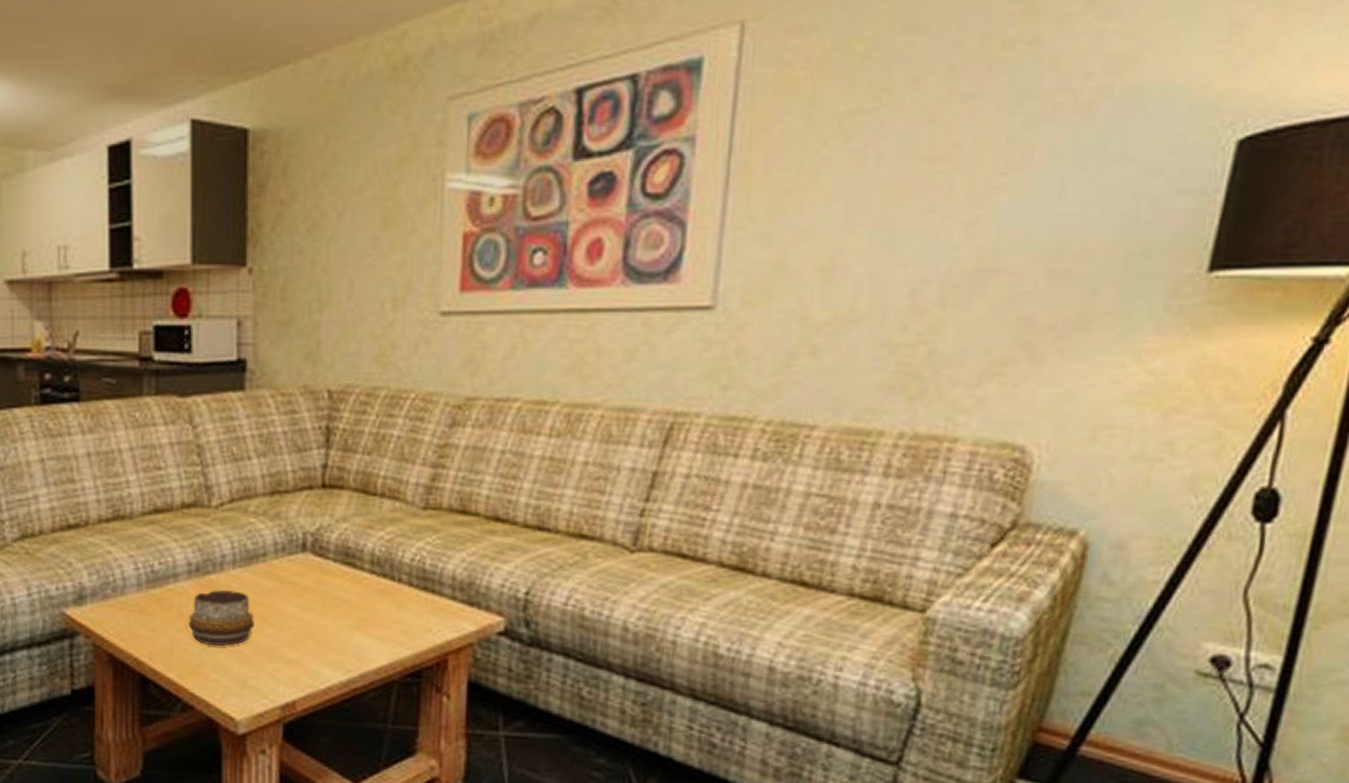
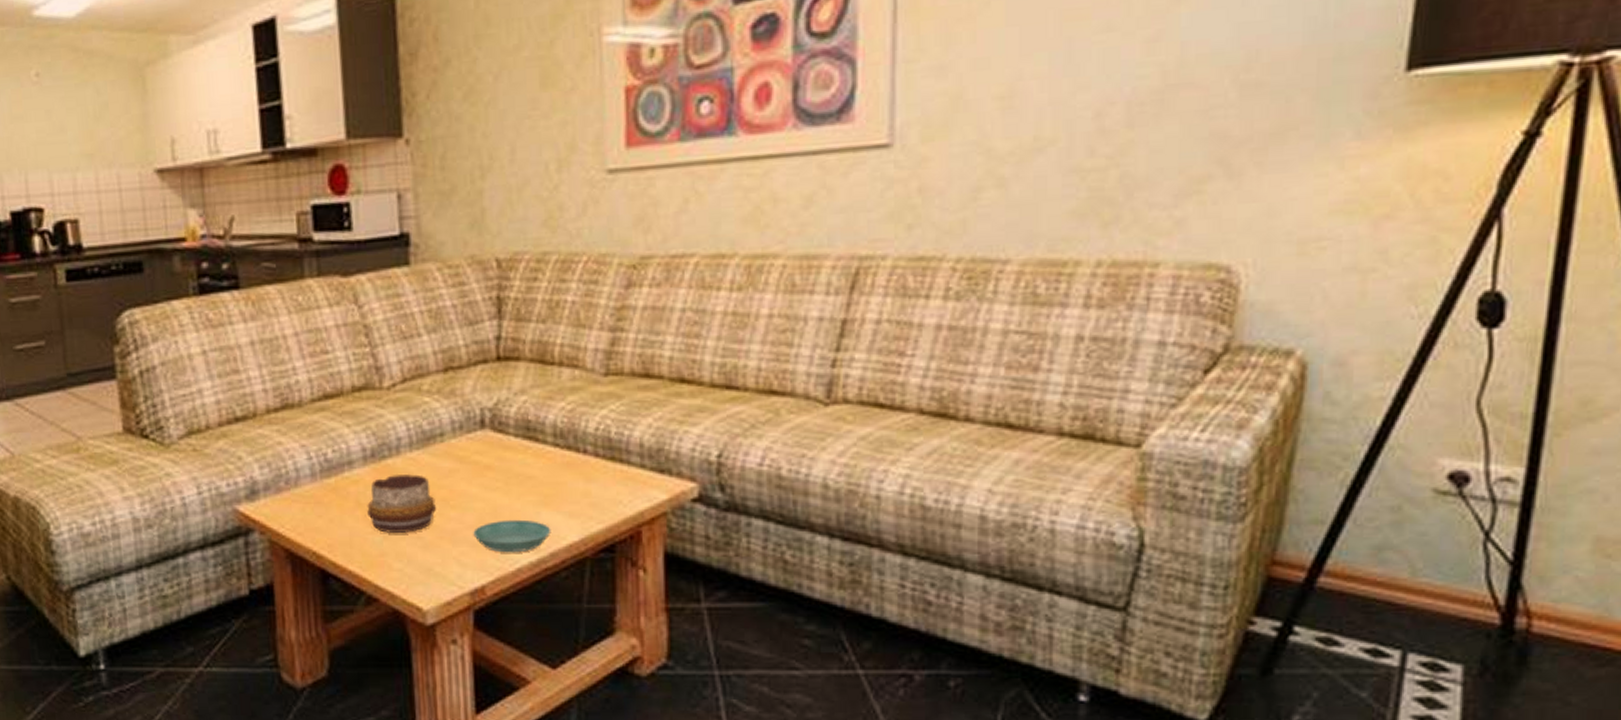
saucer: none [288,640,363,672] -> present [473,519,551,553]

